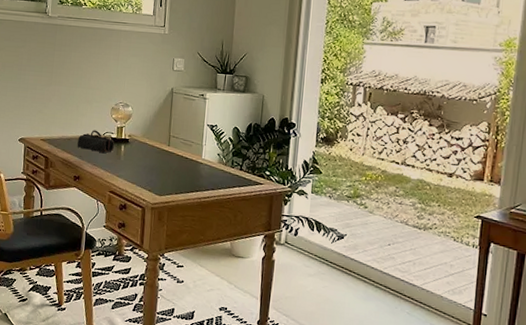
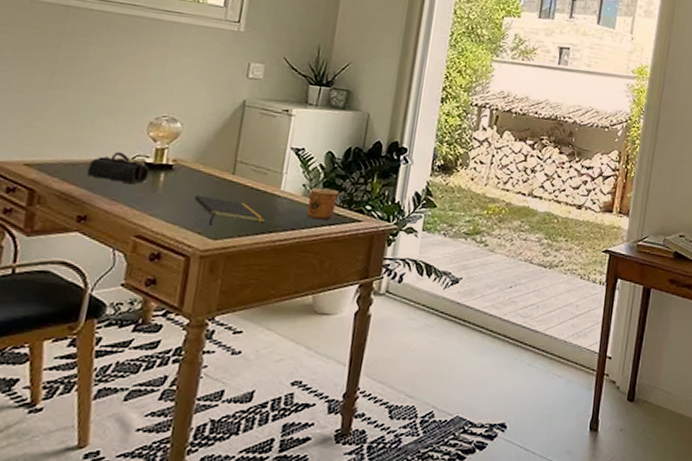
notepad: none [144,162,194,185] -> present [194,195,266,226]
cup: none [221,156,245,183] -> present [306,187,340,221]

